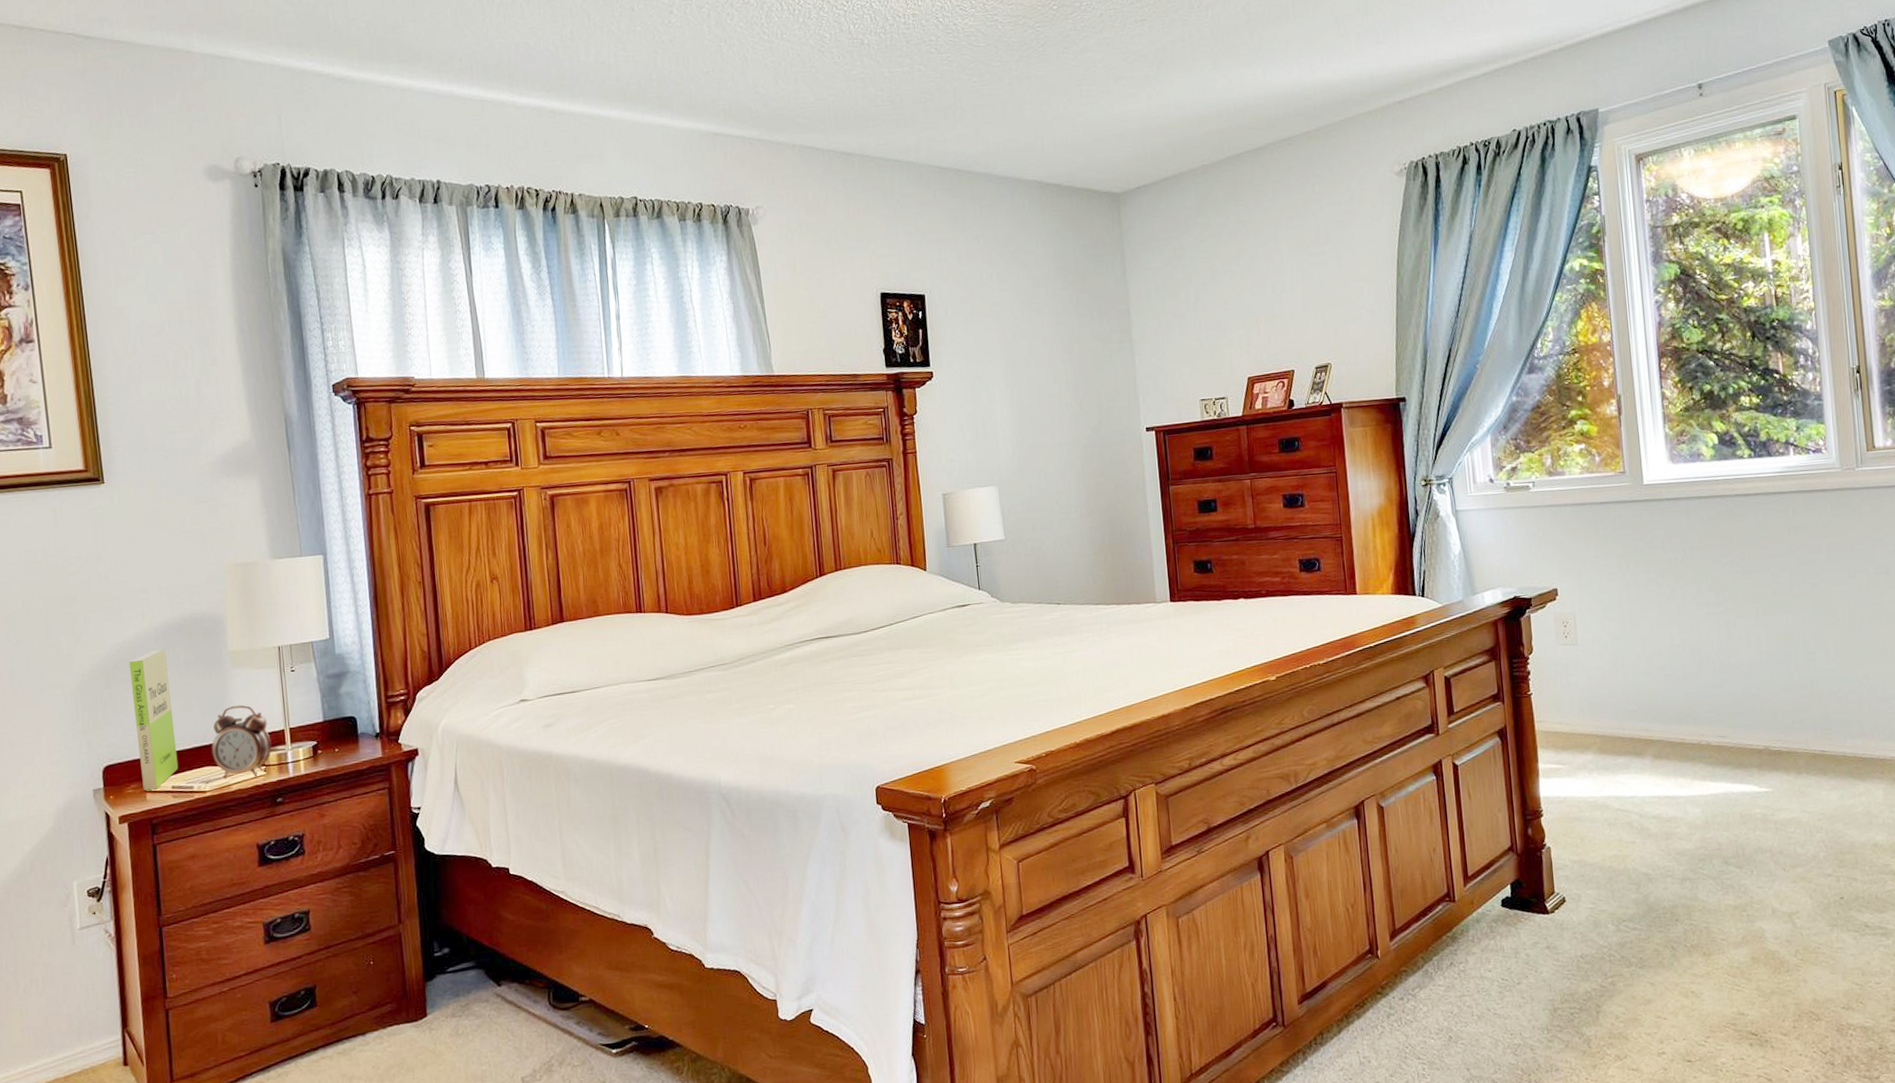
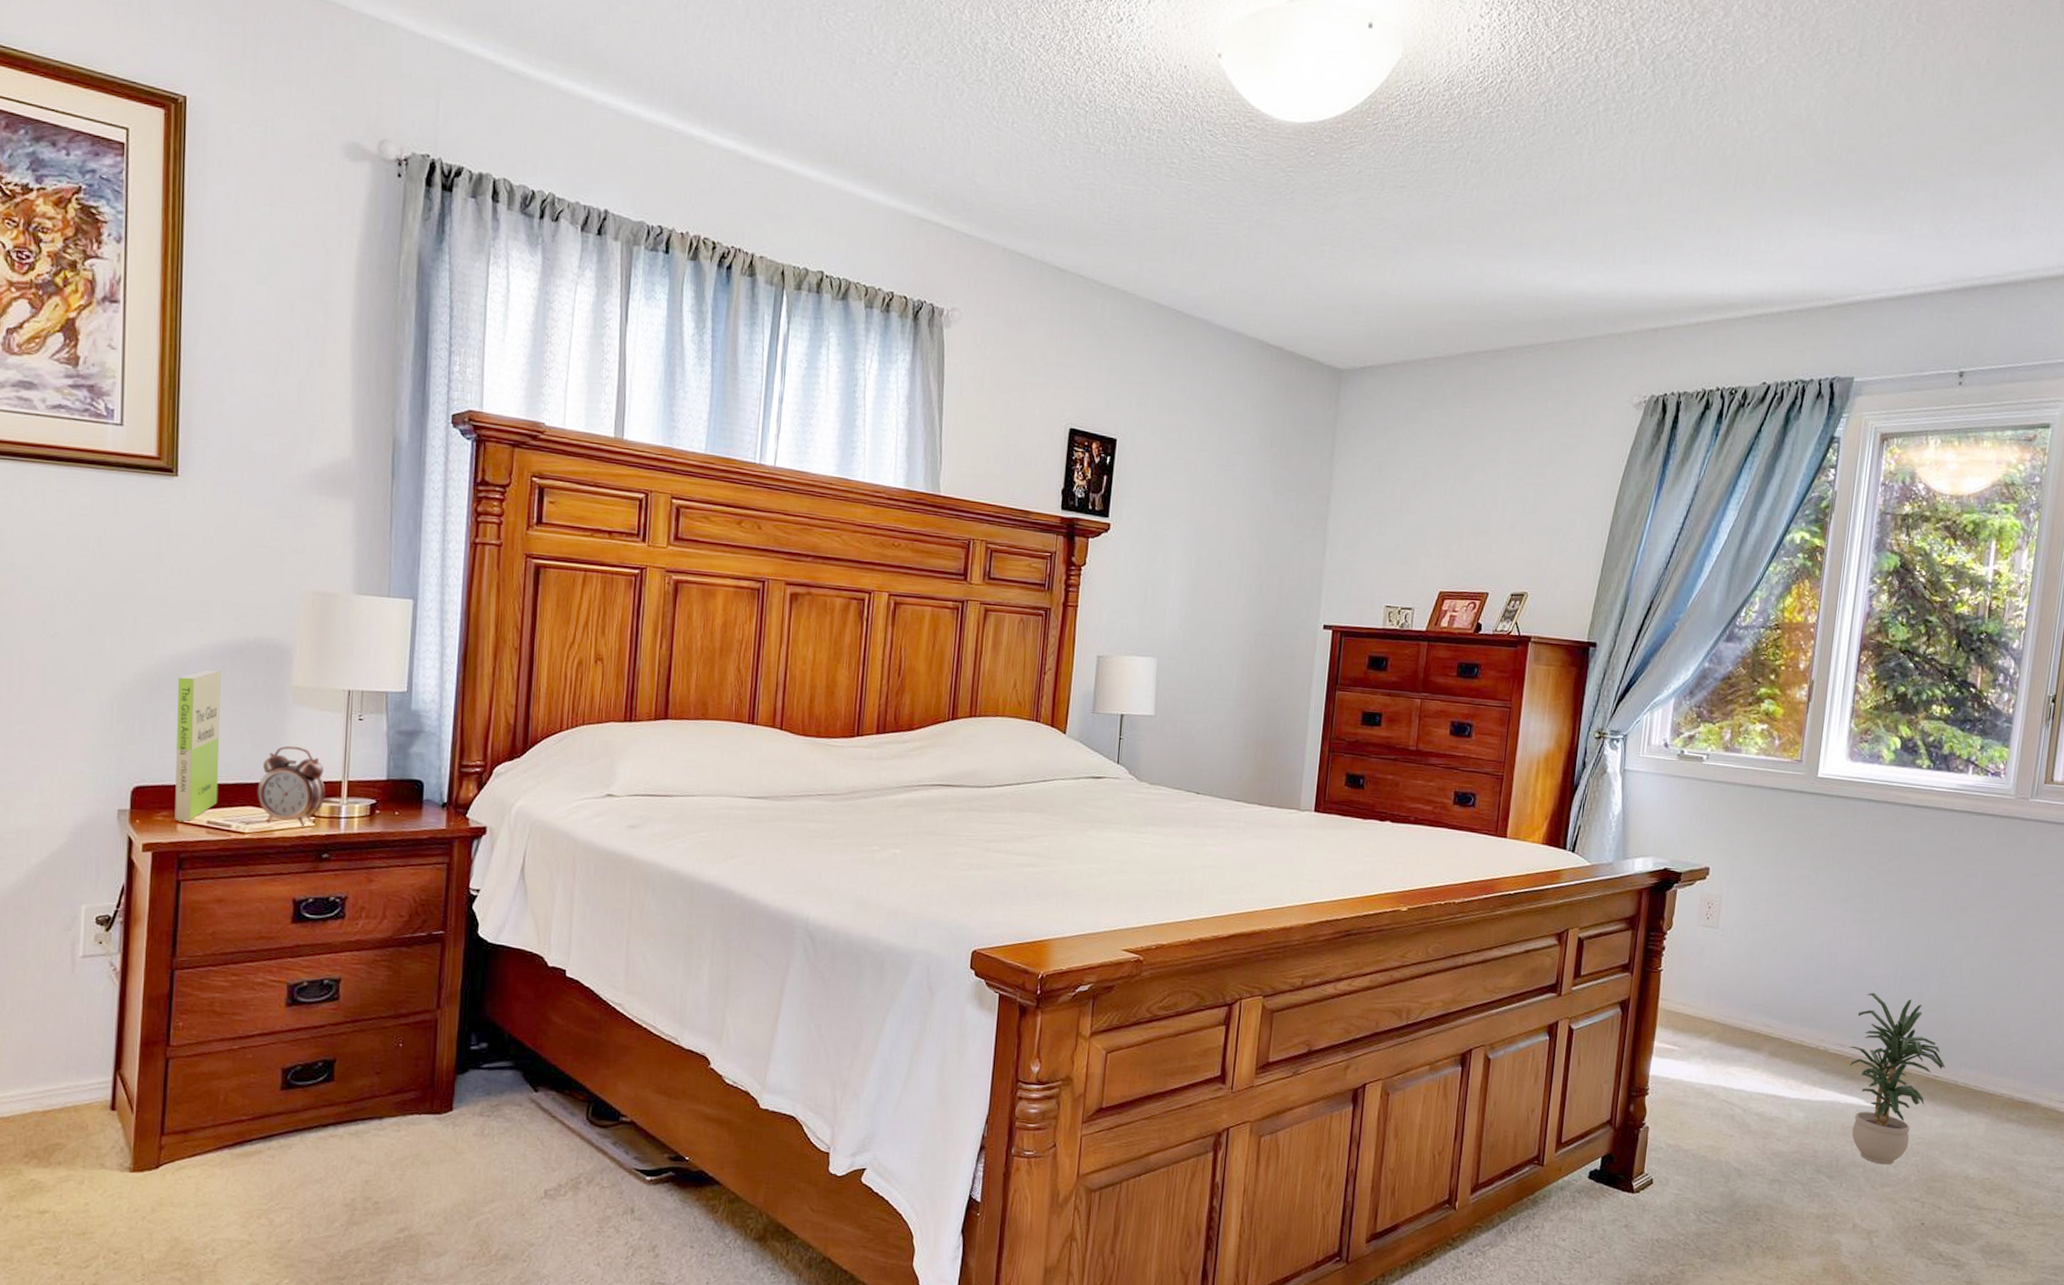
potted plant: none [1730,680,1830,846] -> present [1849,992,1945,1165]

